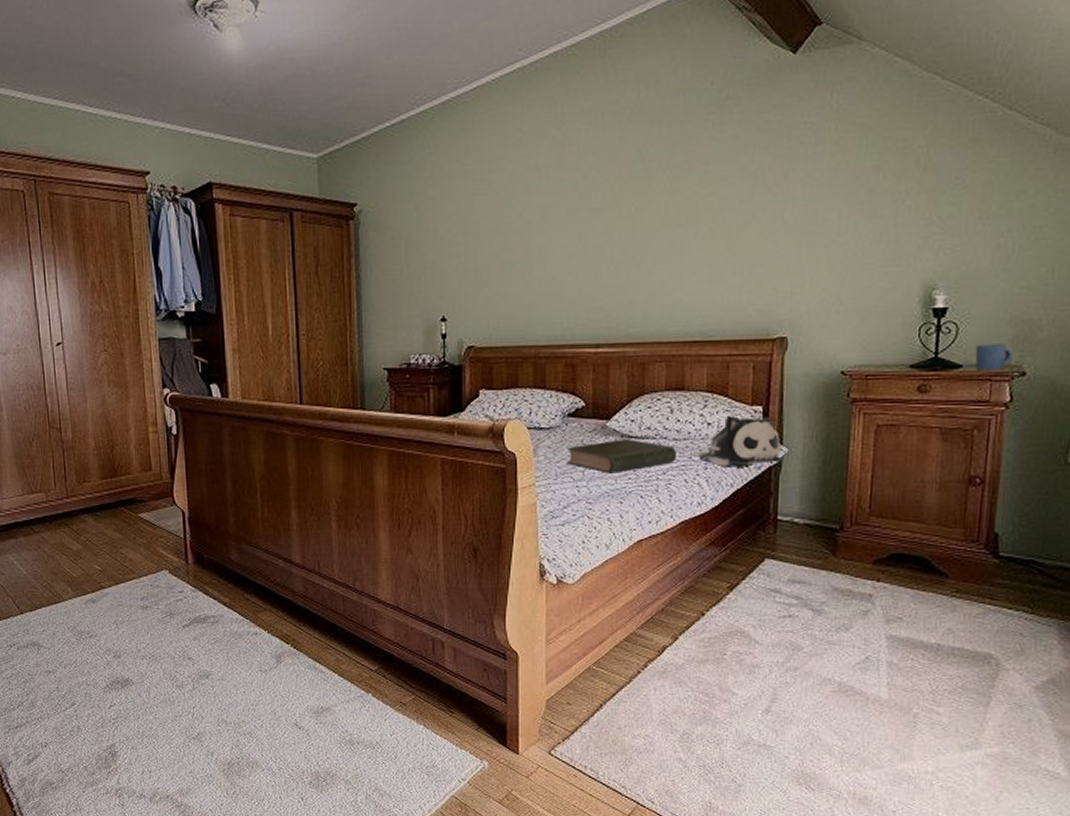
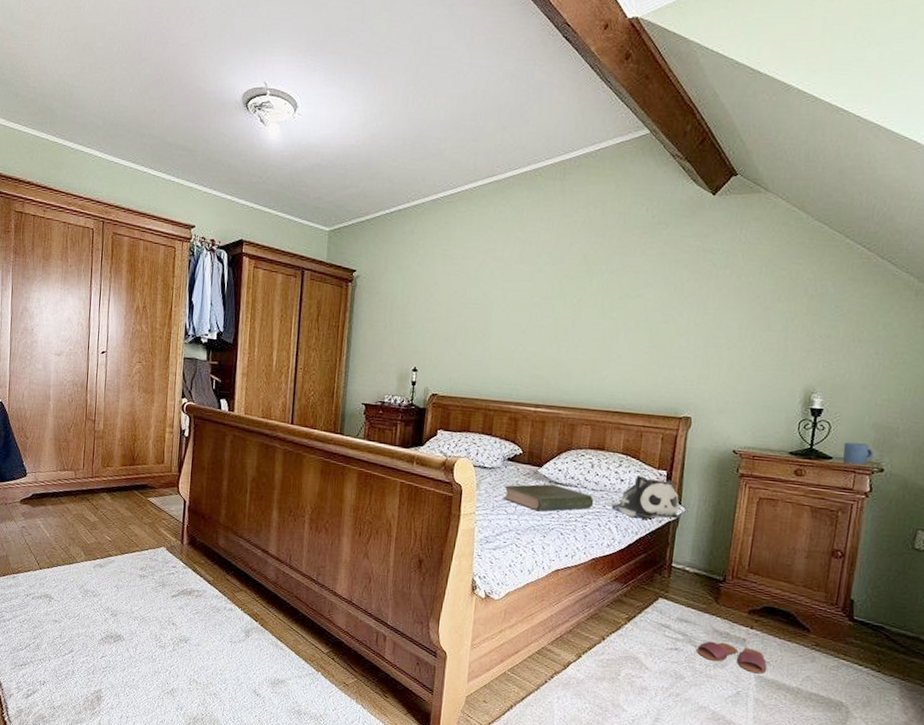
slippers: none [815,602,900,633] -> present [697,641,767,674]

